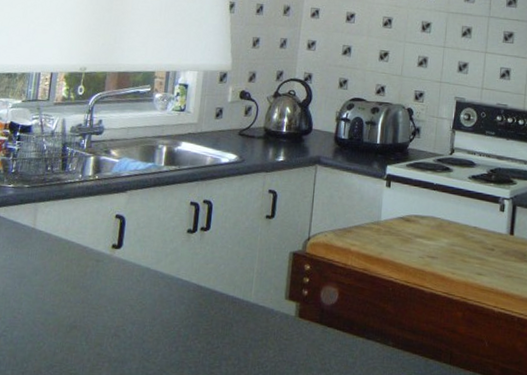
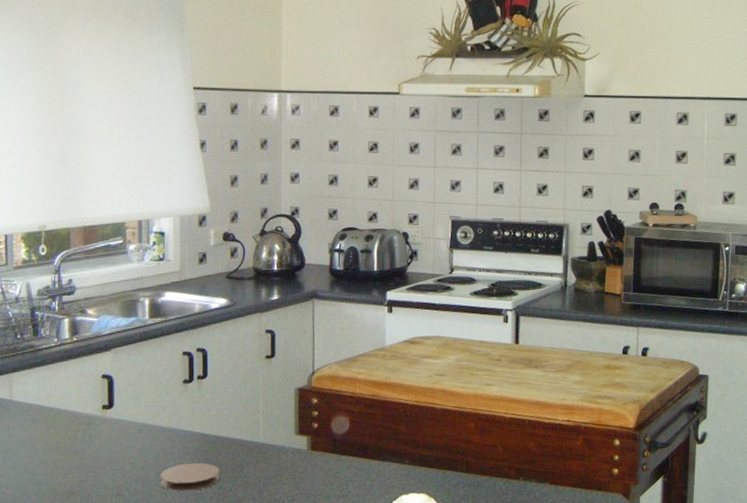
coaster: none [154,313,211,342] -> present [160,462,220,492]

